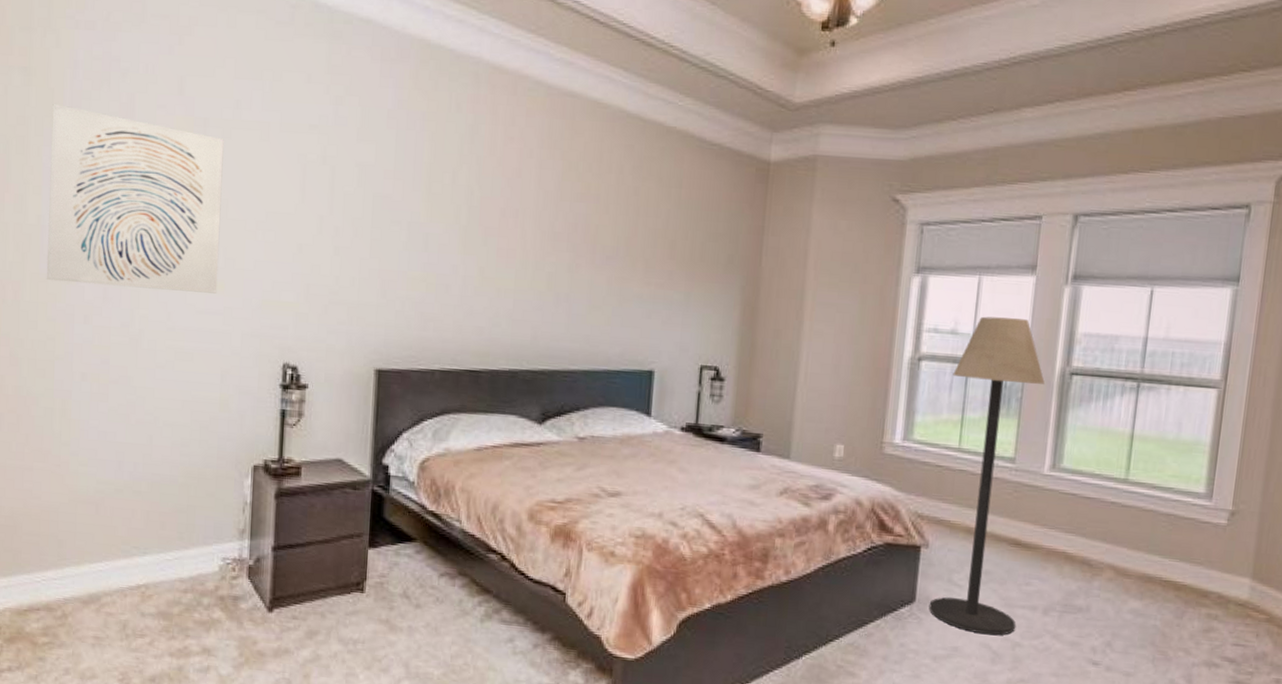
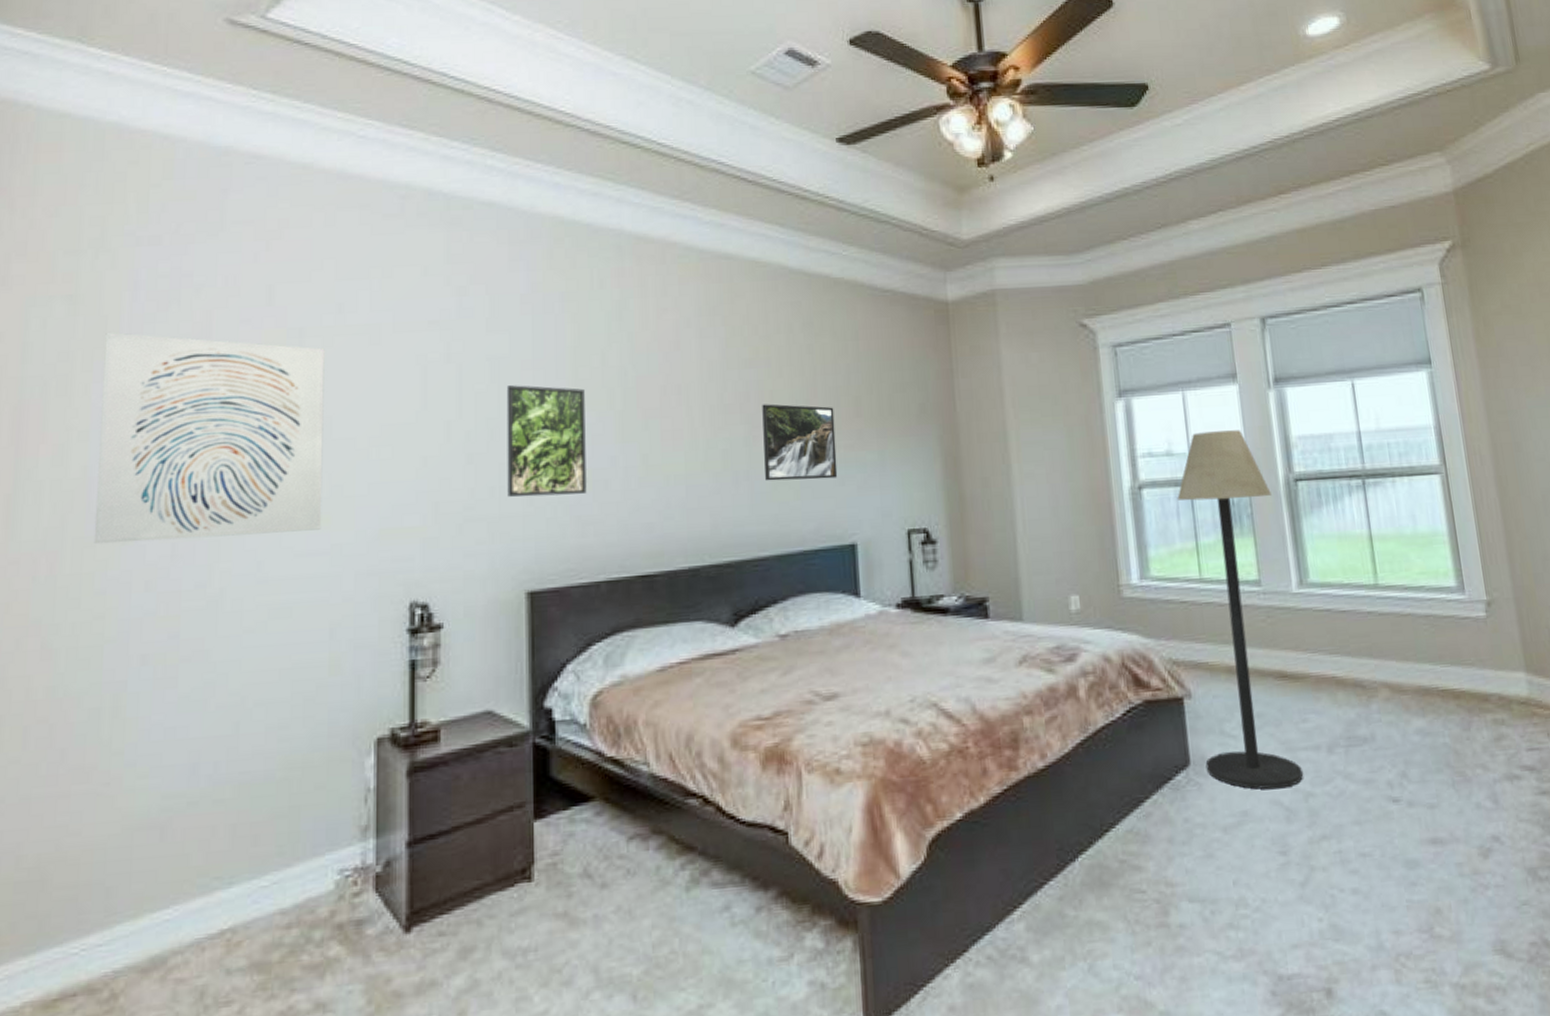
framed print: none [365,191,436,294] -> present [506,385,587,497]
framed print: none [582,236,651,311] -> present [762,404,838,481]

